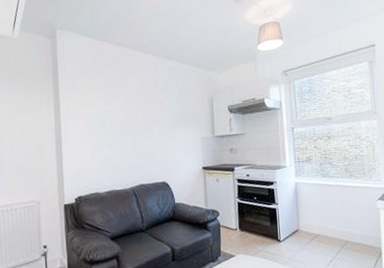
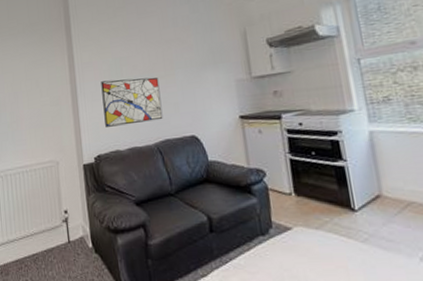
wall art: none [85,130,140,172] -> present [101,77,163,127]

